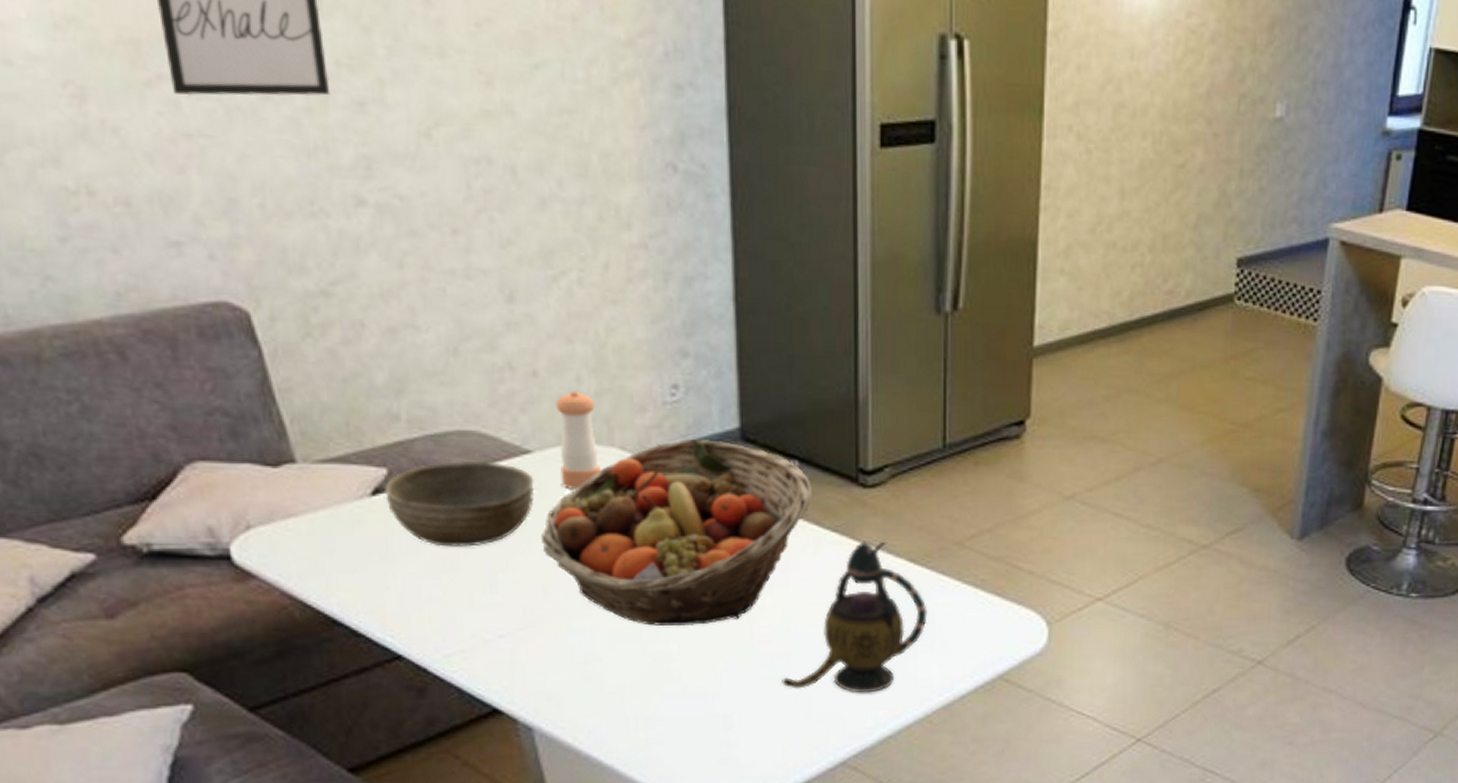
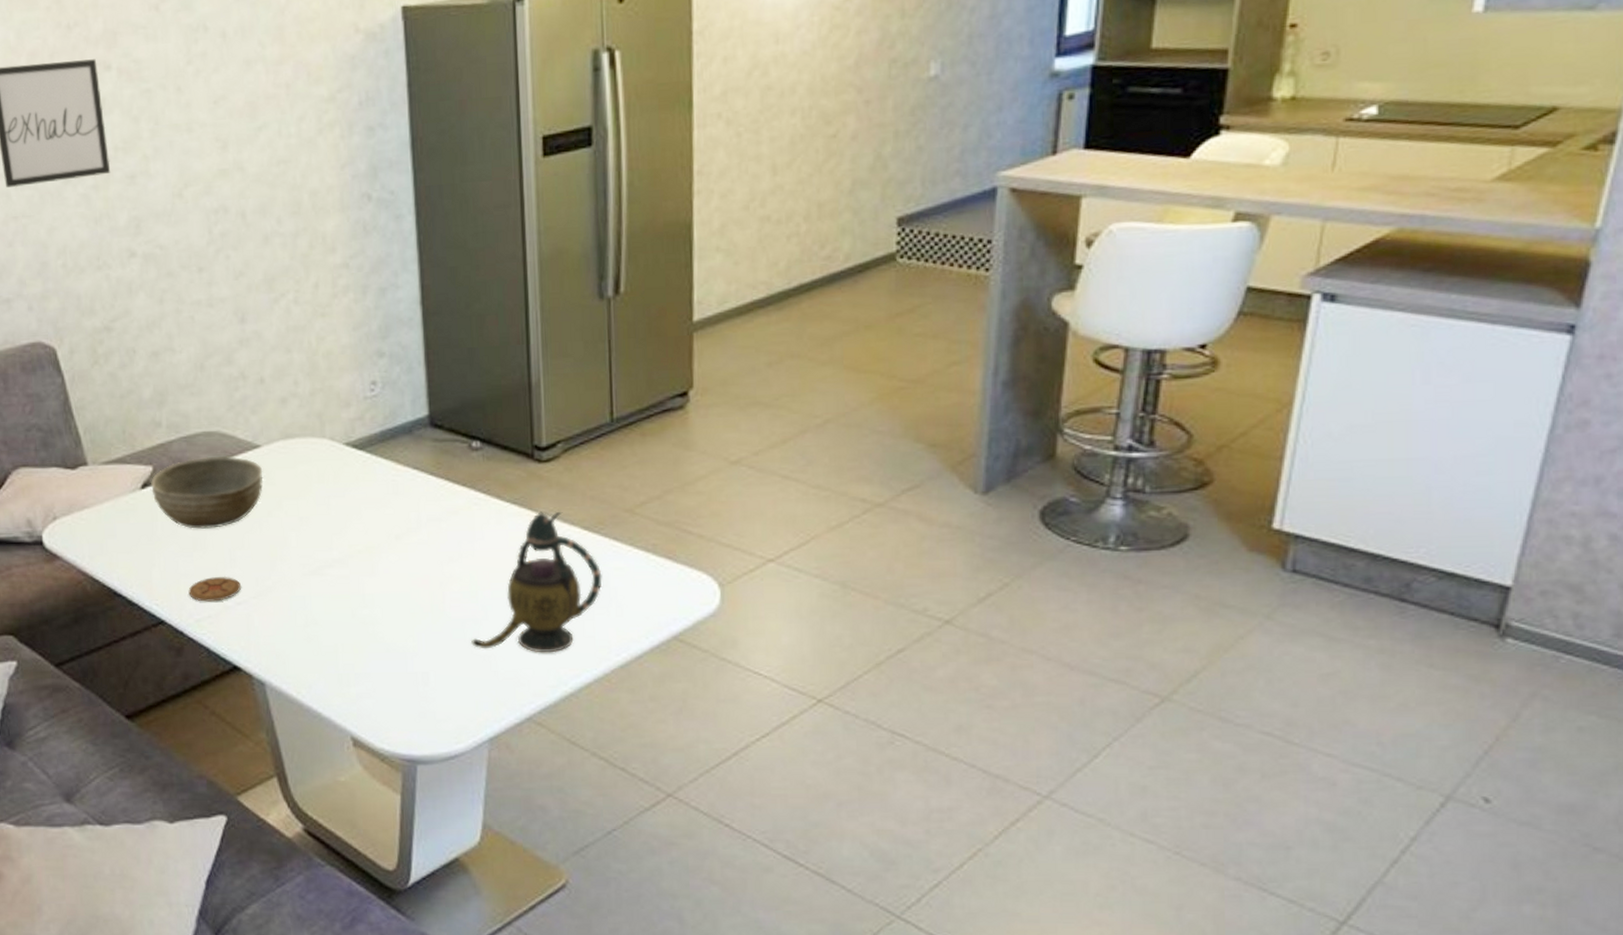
coaster: none [434,605,503,634] -> present [188,577,241,602]
fruit basket: present [540,439,812,626] -> none [268,427,493,593]
pepper shaker: present [554,391,601,489] -> none [278,392,315,476]

